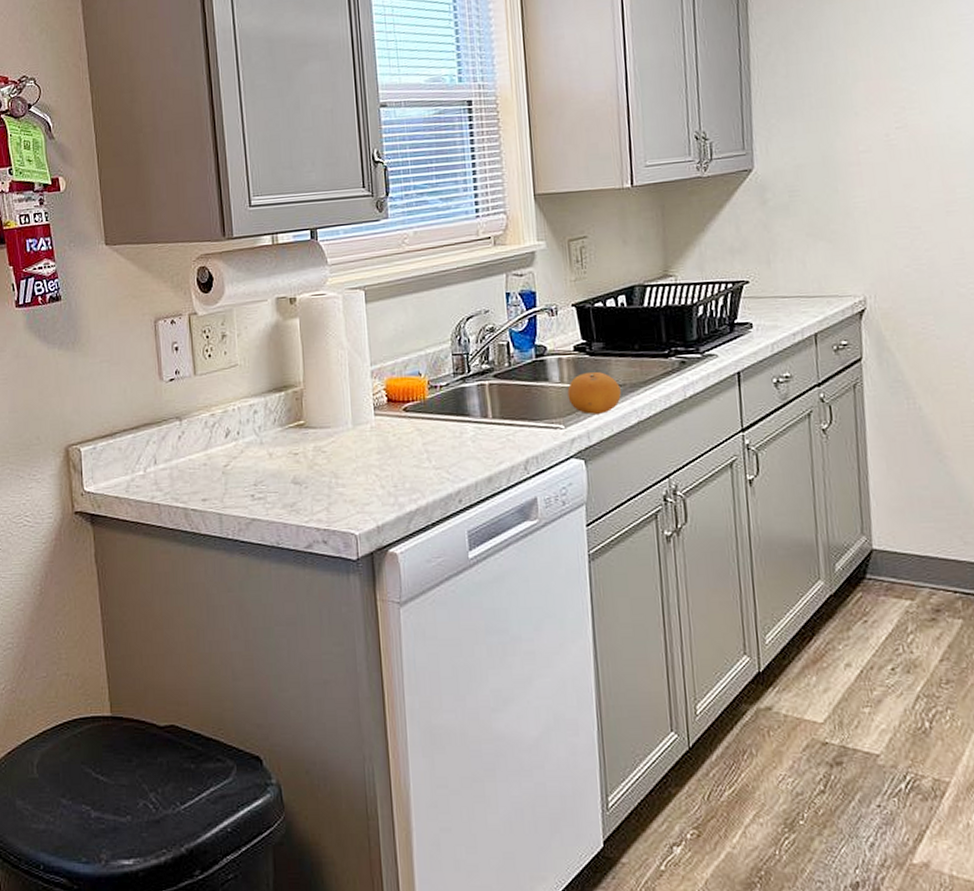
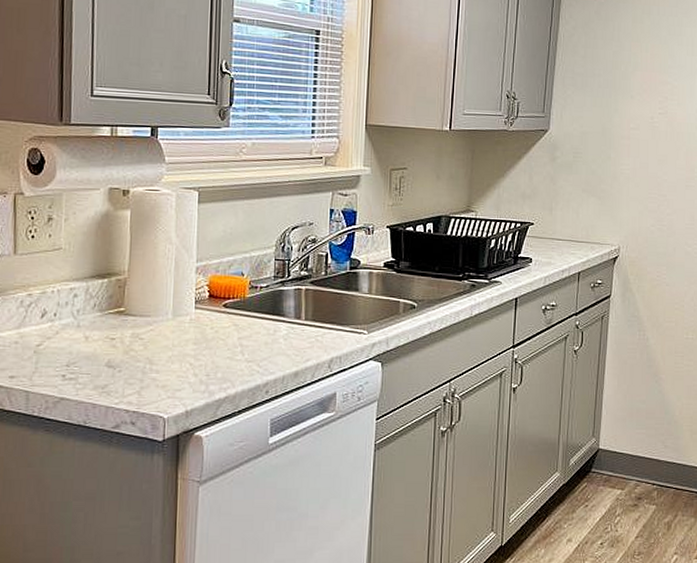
fruit: present [567,372,621,415] -> none [374,287,419,324]

